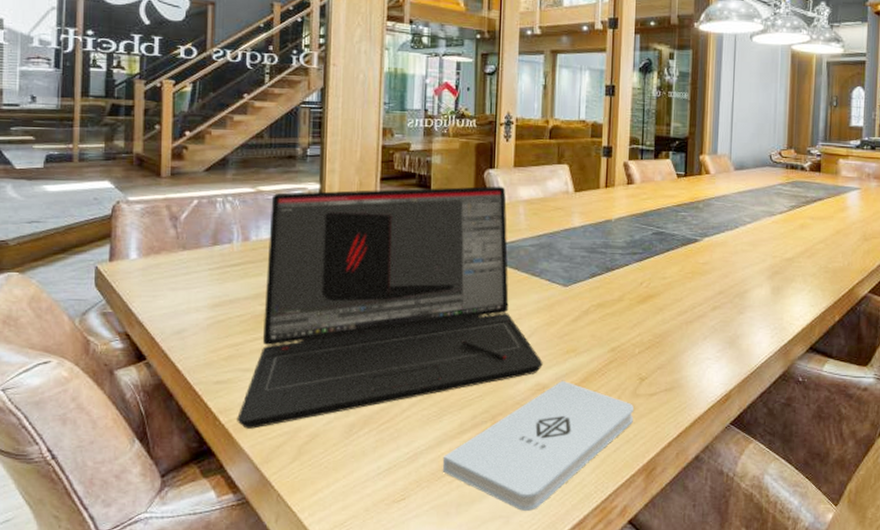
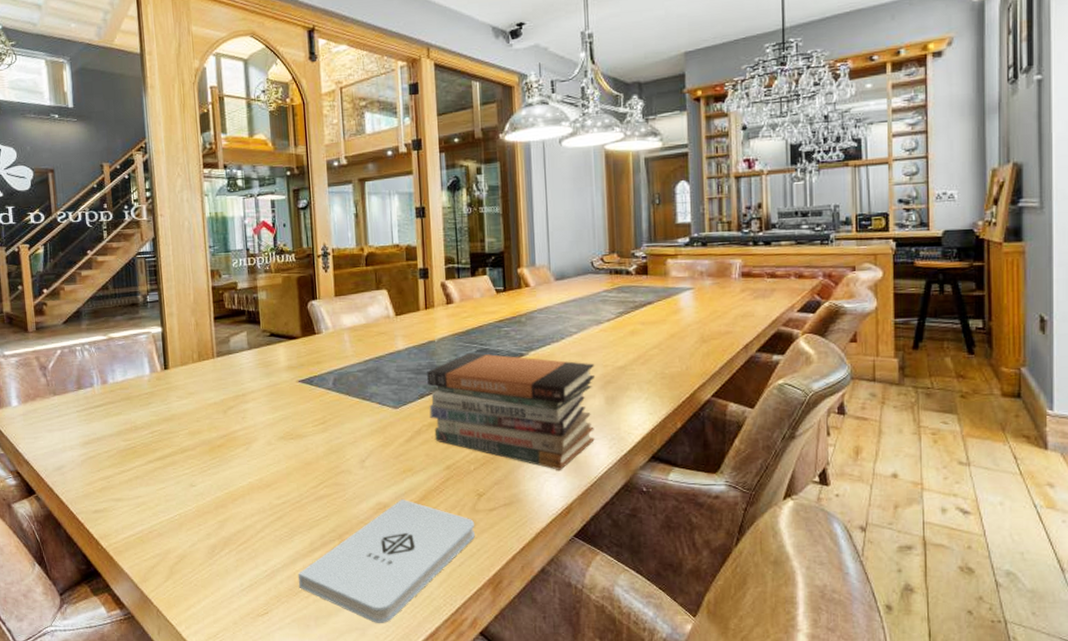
laptop: present [237,186,543,429] -> none [115,316,382,552]
book stack: none [599,235,765,357] -> present [427,352,596,470]

